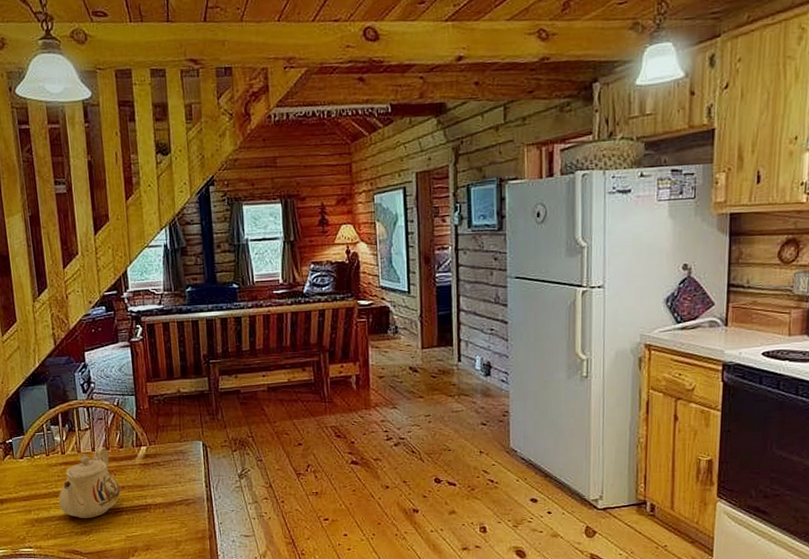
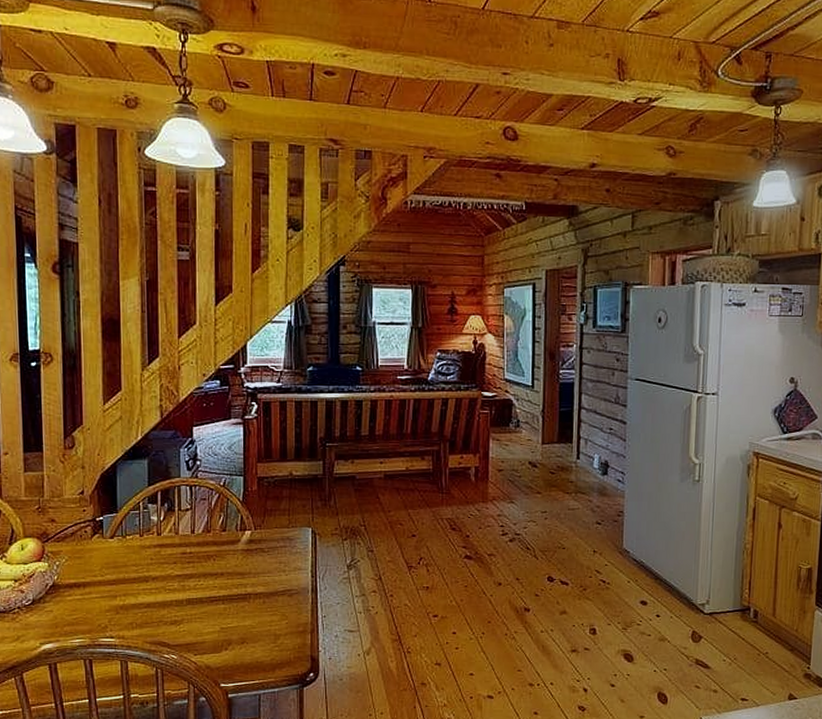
teapot: present [58,446,121,518] -> none [149,529,218,606]

